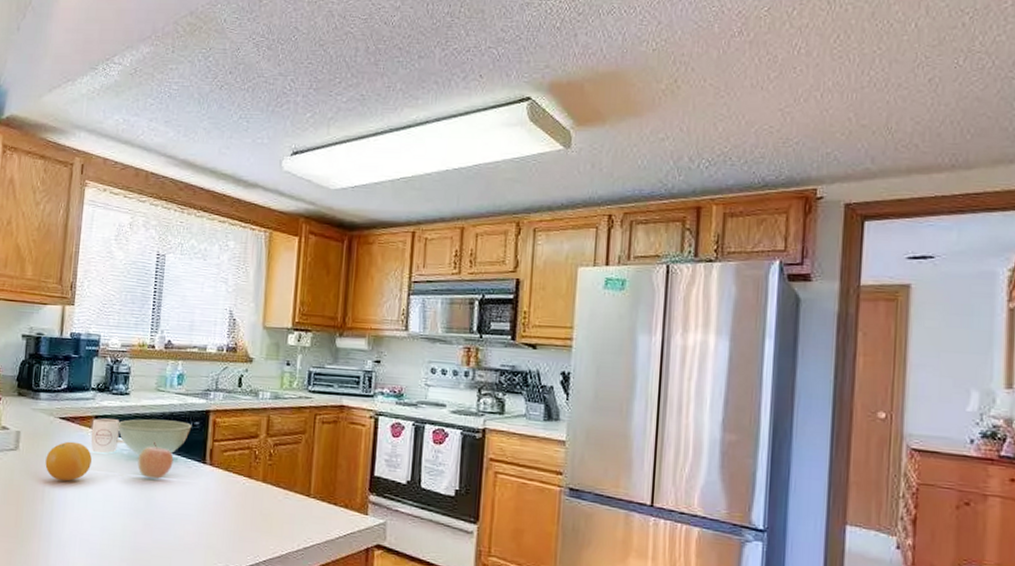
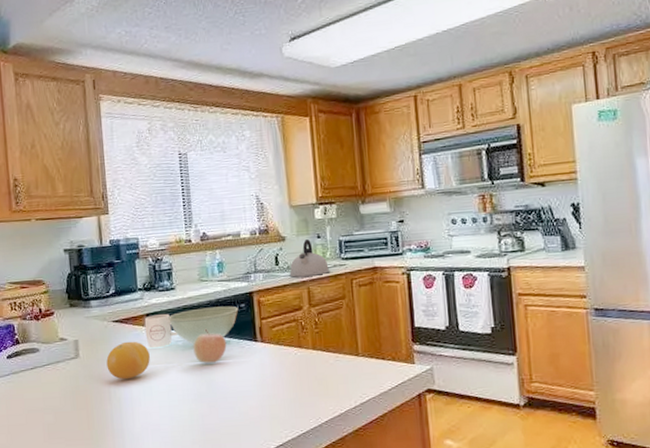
kettle: none [251,365,295,405] -> present [289,239,330,278]

